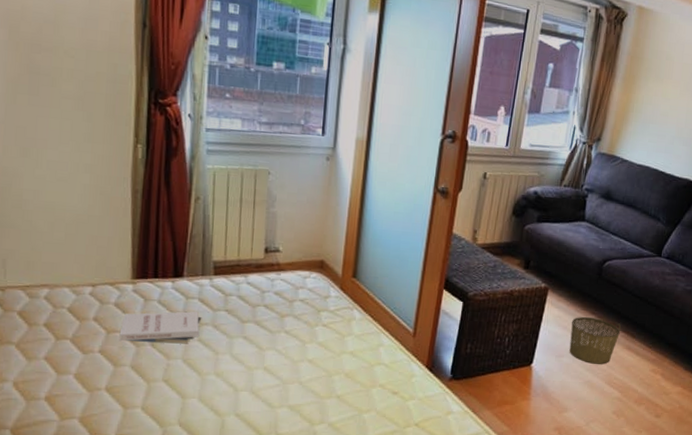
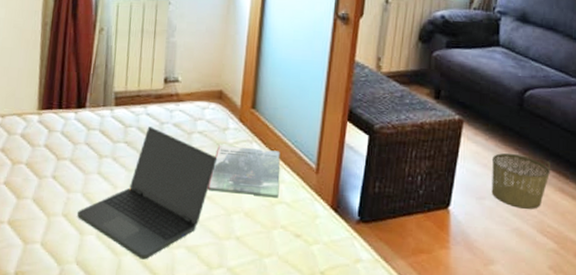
books: present [119,311,202,344] -> none [23,142,102,177]
laptop: none [179,295,319,419] -> present [77,126,218,260]
magazine: none [309,312,380,360] -> present [208,145,280,198]

